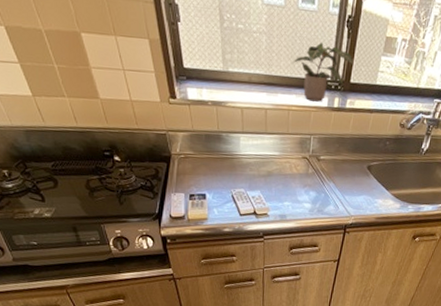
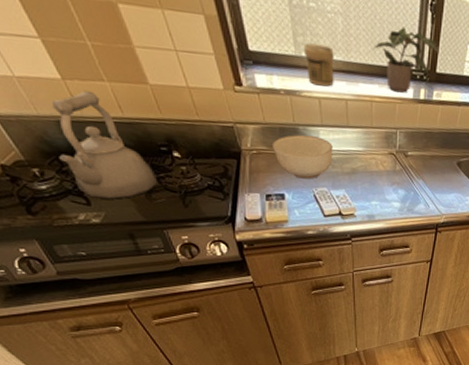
kettle: none [24,104,100,197] -> present [52,90,158,199]
bowl: none [197,140,251,181] -> present [271,134,333,179]
jar: none [230,59,257,98] -> present [303,43,334,87]

